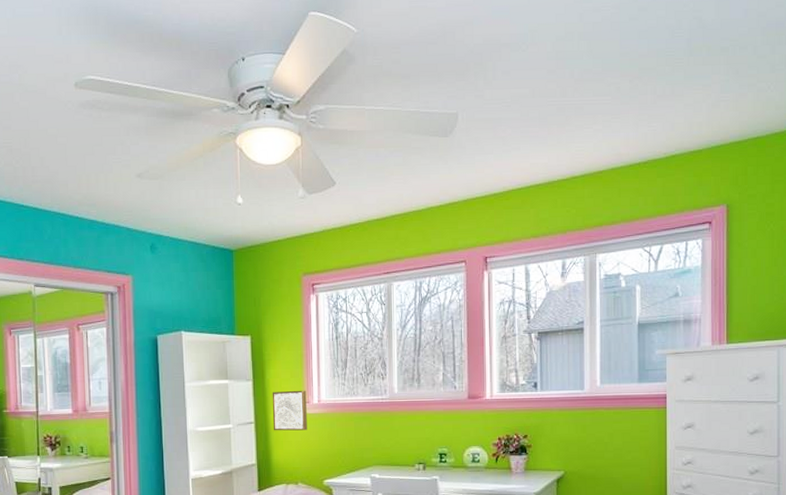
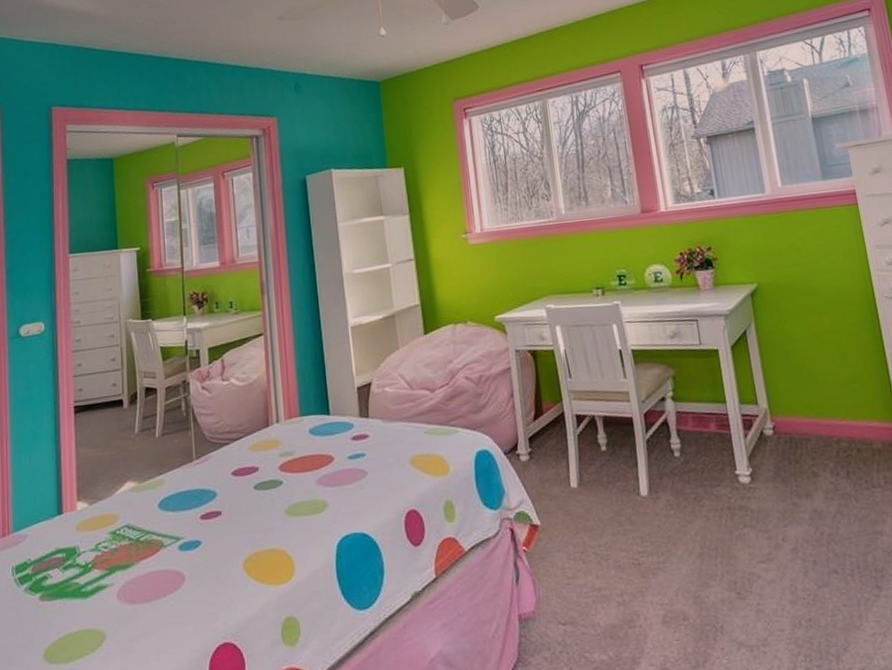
wall art: present [272,390,307,431] -> none [430,219,472,267]

